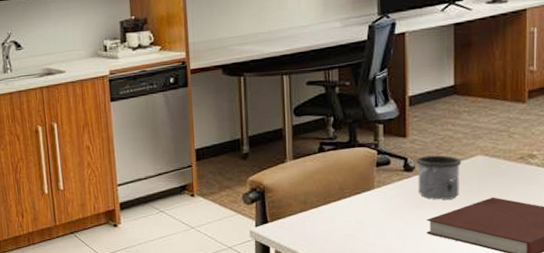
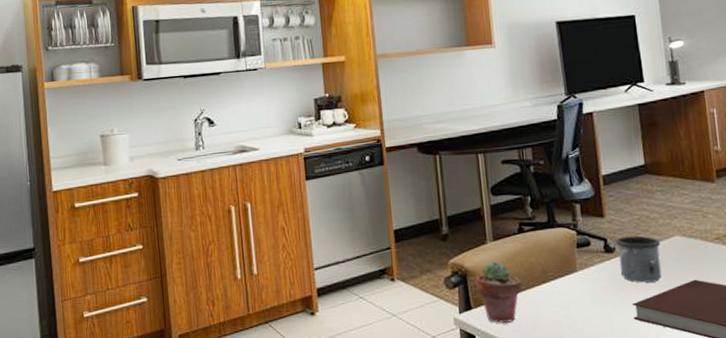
potted succulent: none [274,179,318,236] -> present [476,261,522,323]

